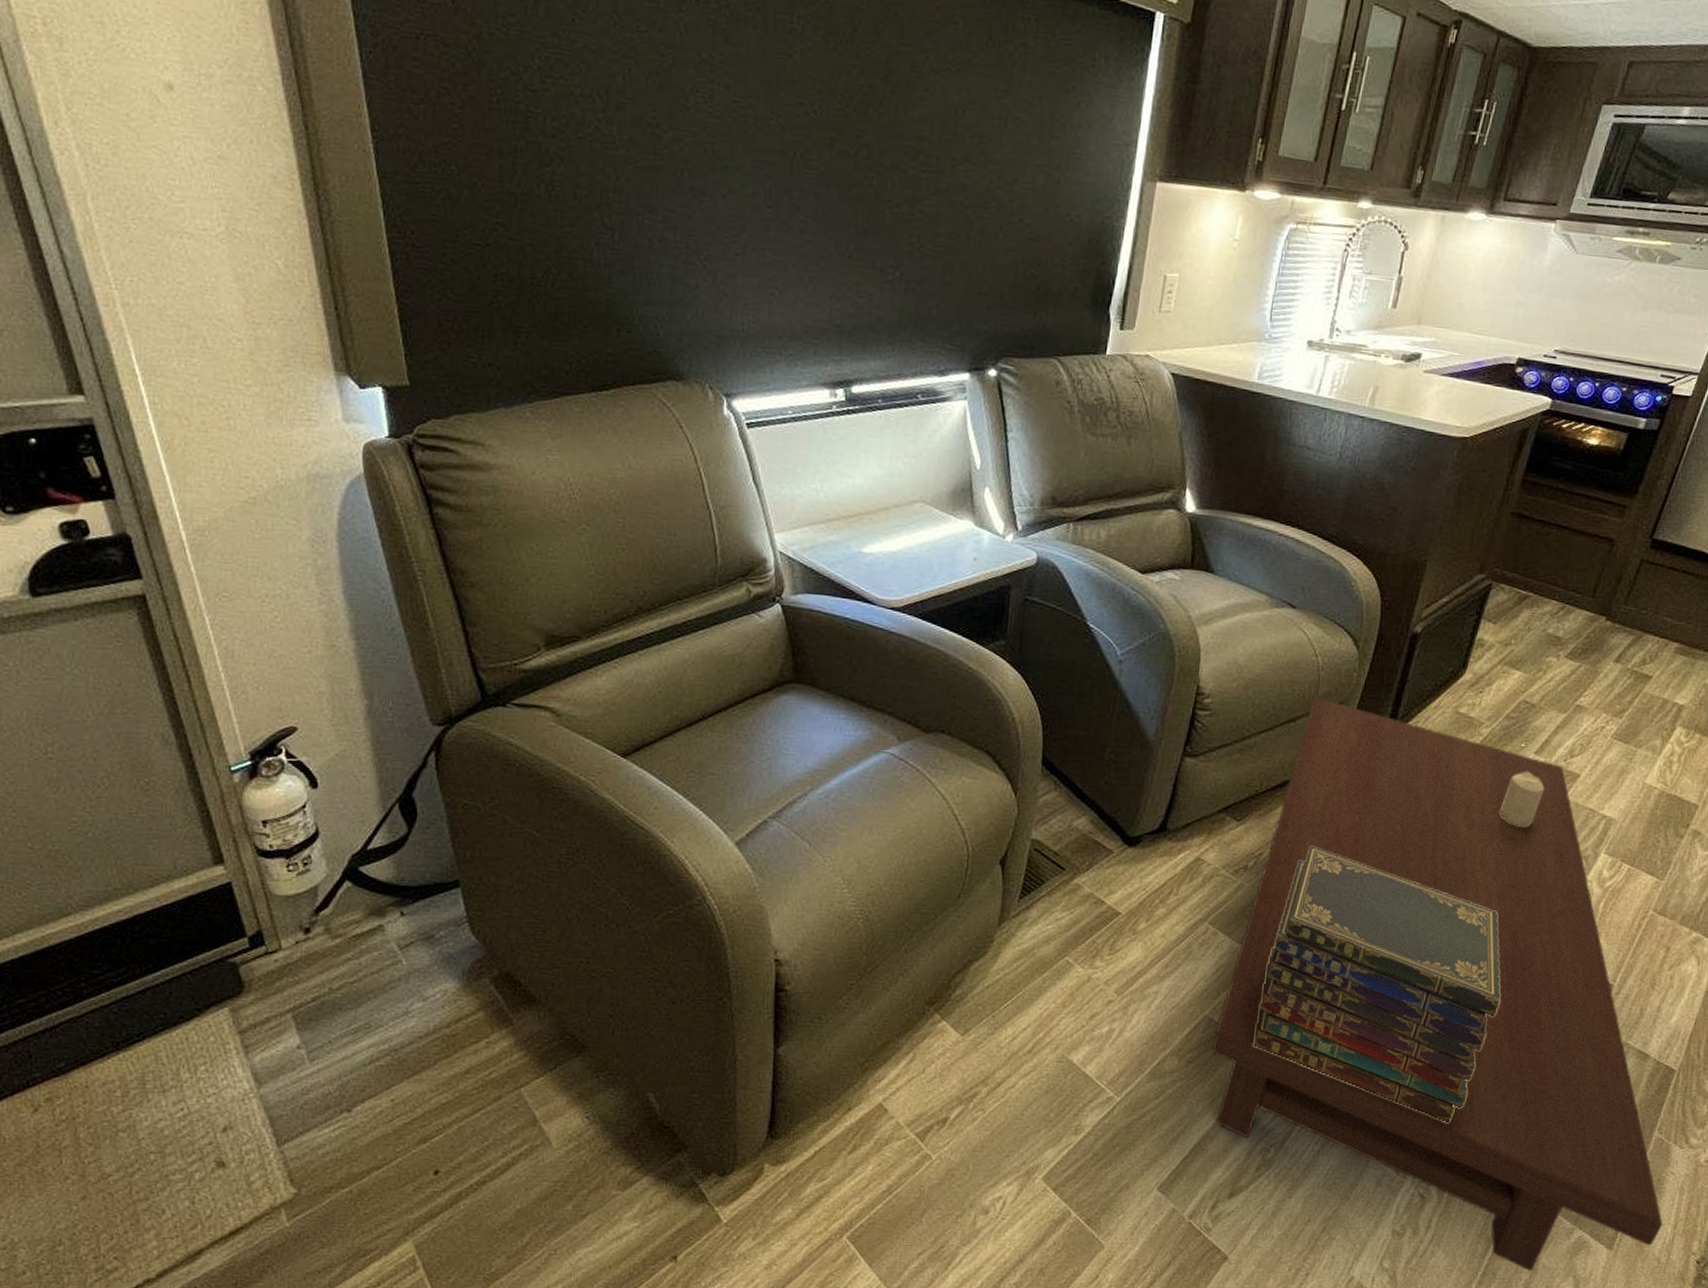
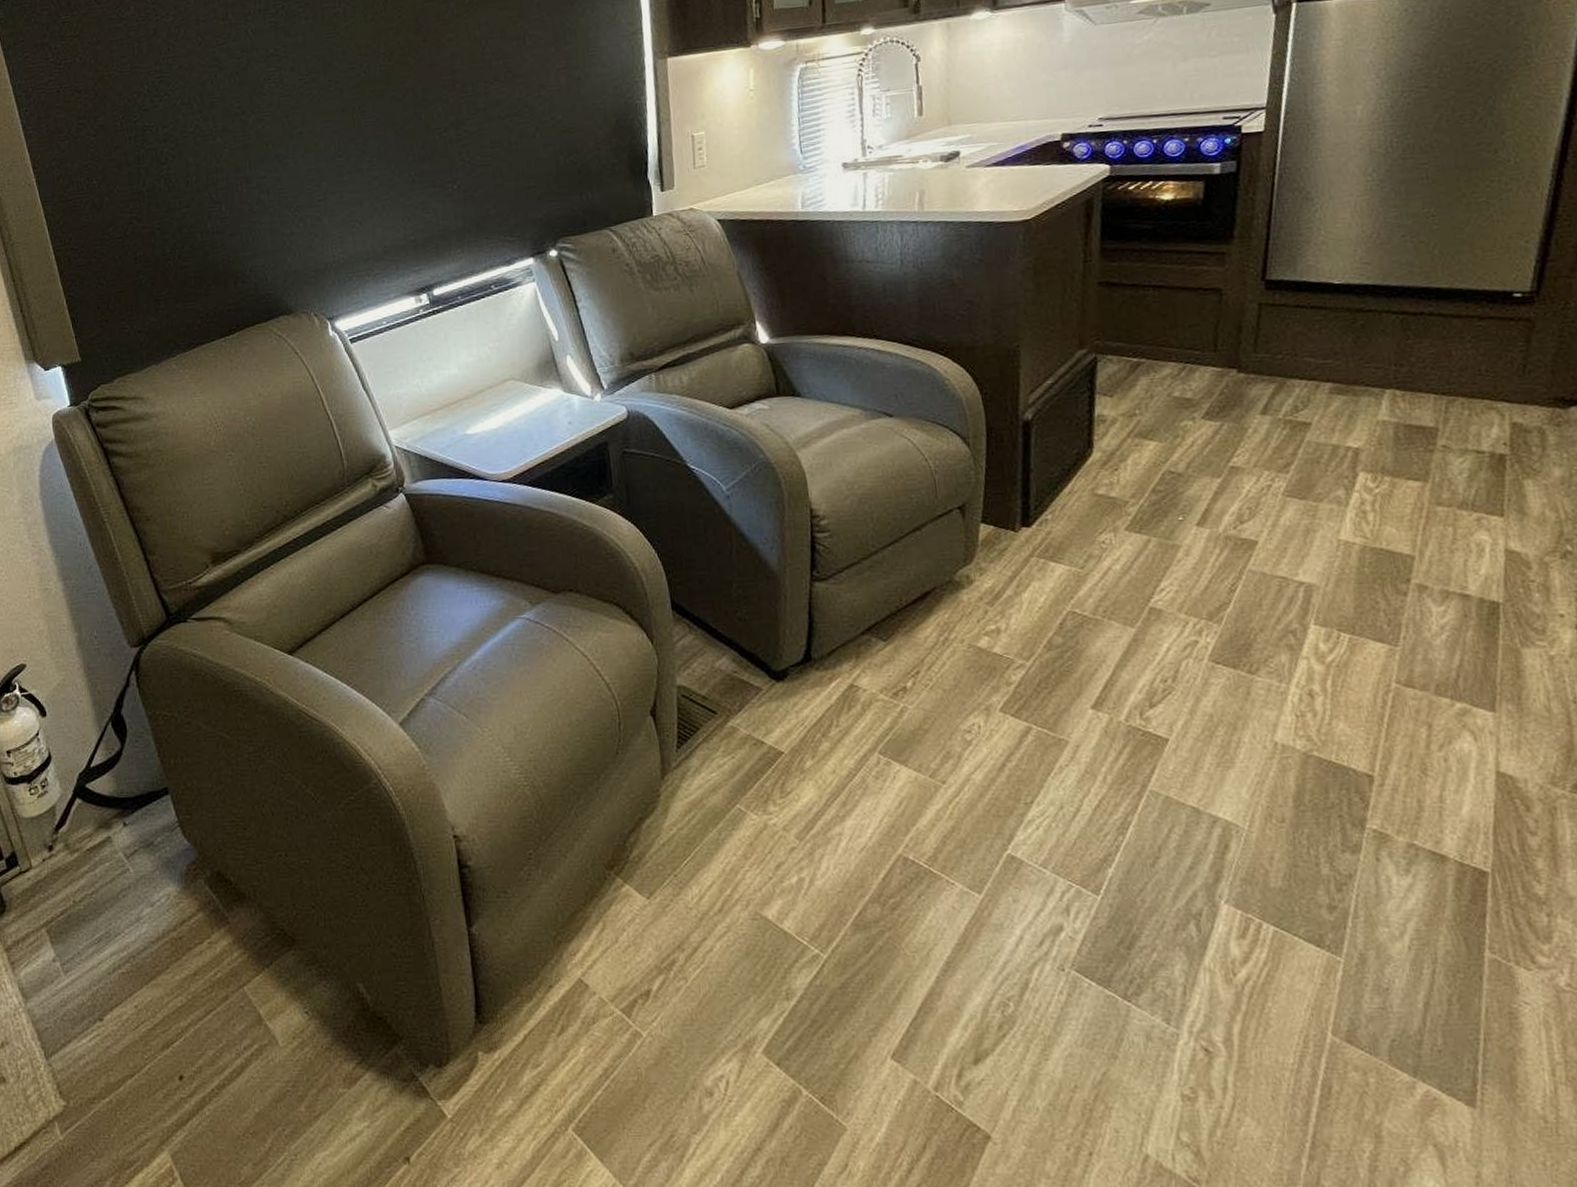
coffee table: present [1212,697,1663,1271] -> none [913,502,1536,1140]
book stack: present [1253,845,1500,1122] -> none [953,657,1238,958]
candle: present [1500,772,1544,827] -> none [1175,547,1220,607]

